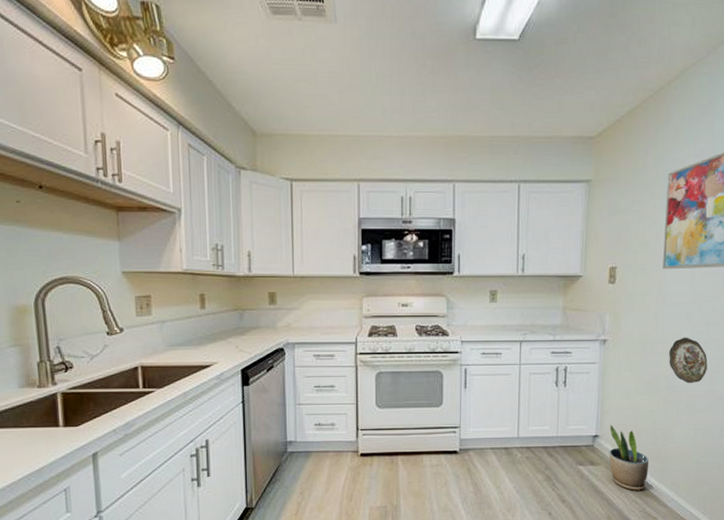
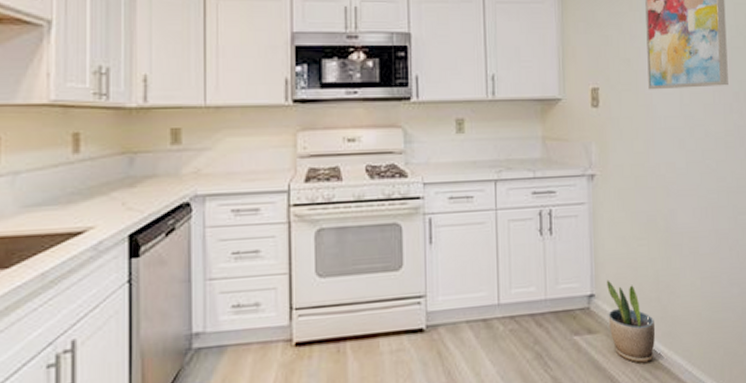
decorative plate: present [669,337,708,384] -> none [665,167,708,224]

